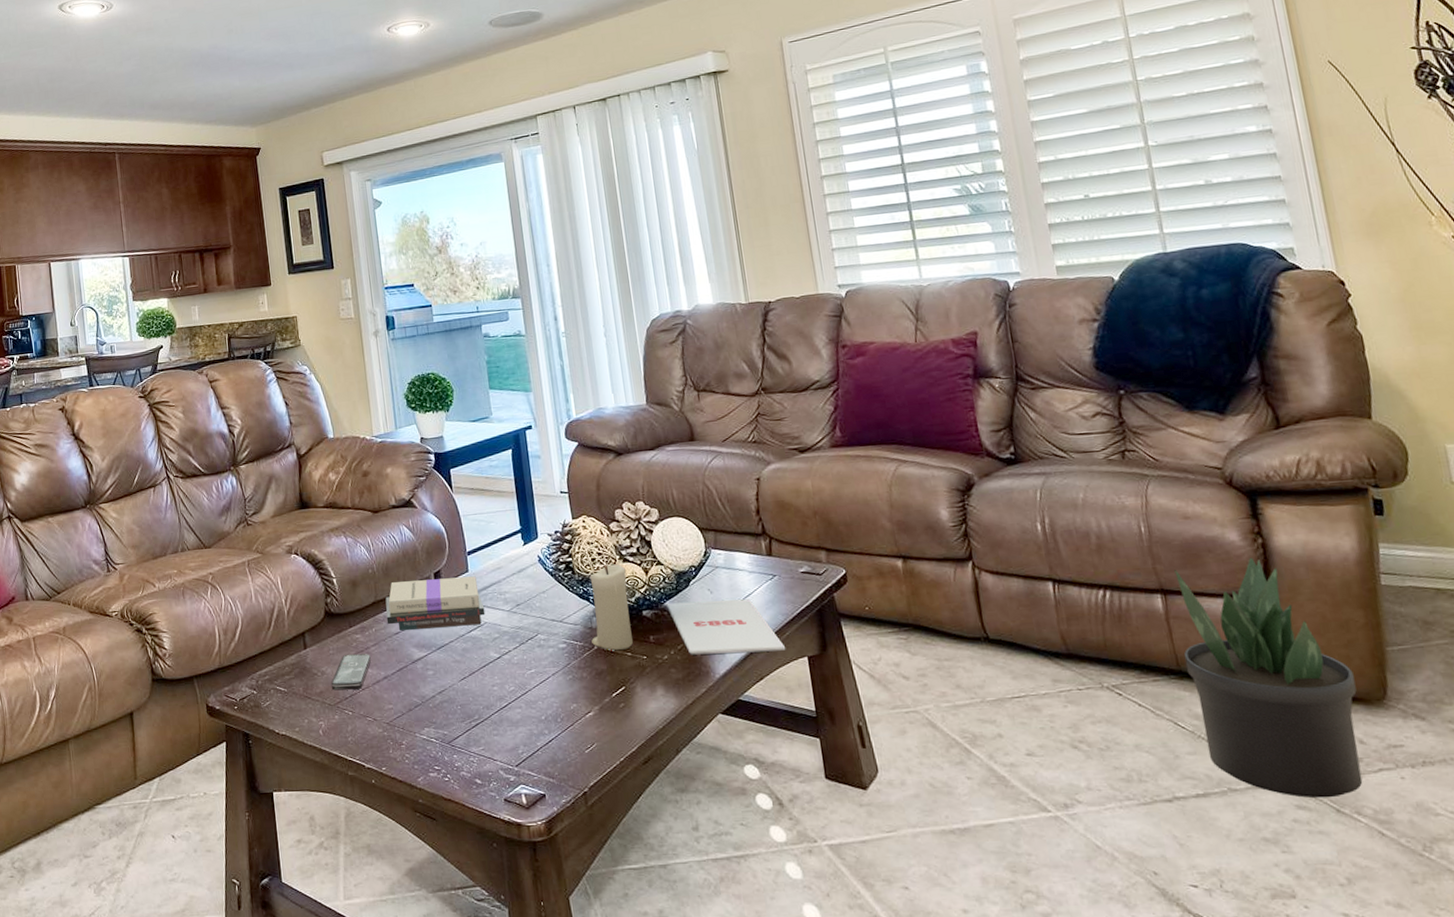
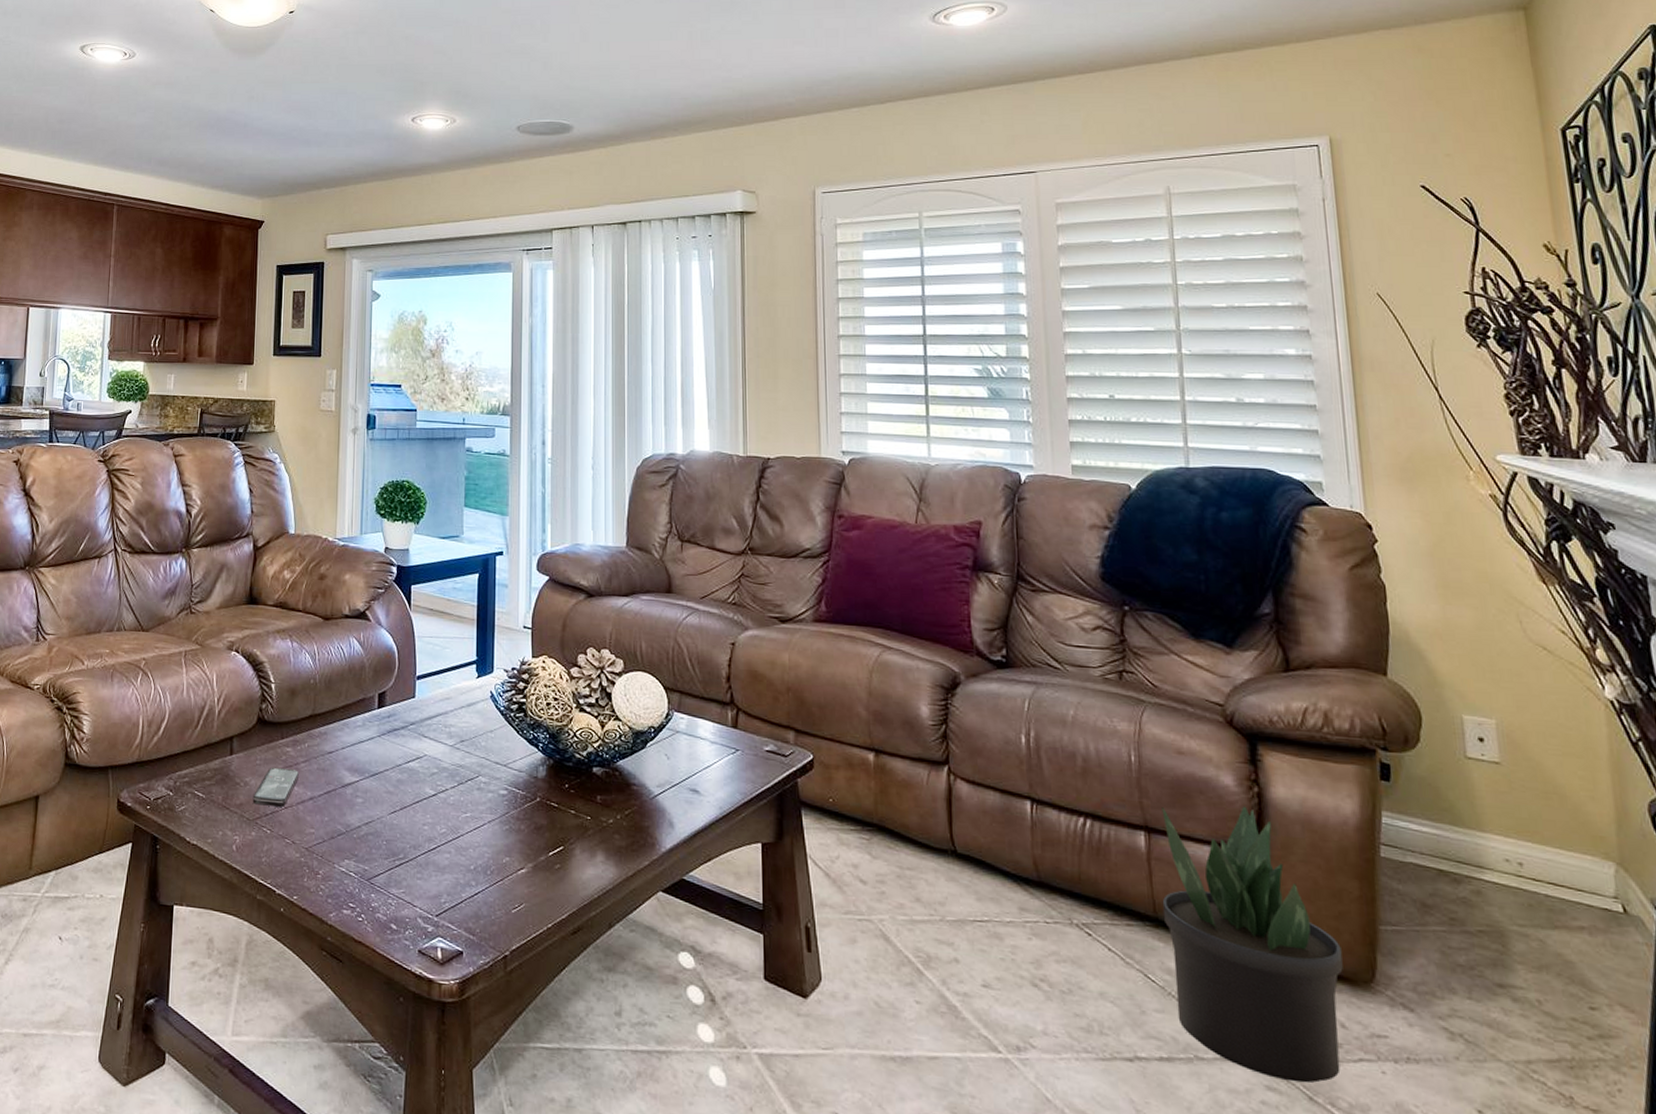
books: present [385,576,485,630] -> none [321,697,427,756]
candle: present [589,564,633,651] -> none [535,711,581,807]
magazine: present [666,599,786,655] -> none [619,763,740,834]

